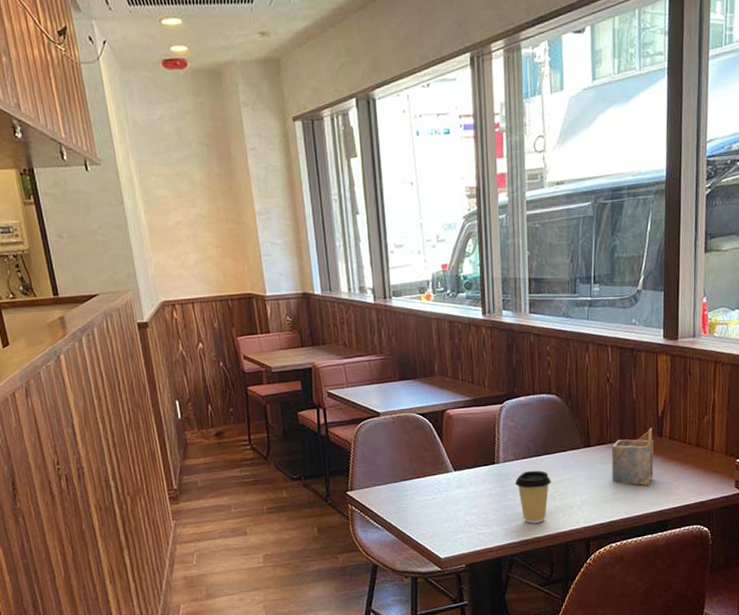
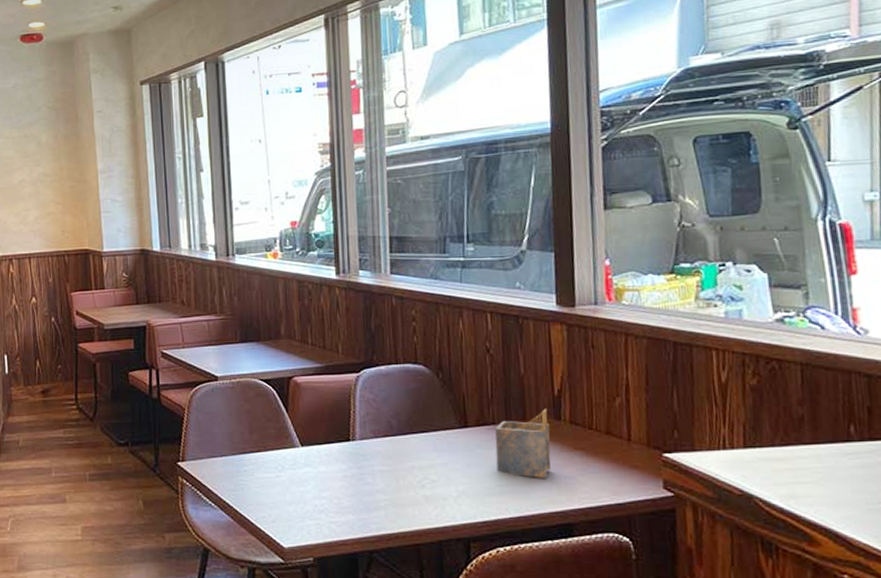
coffee cup: present [514,470,551,524] -> none [374,451,419,515]

